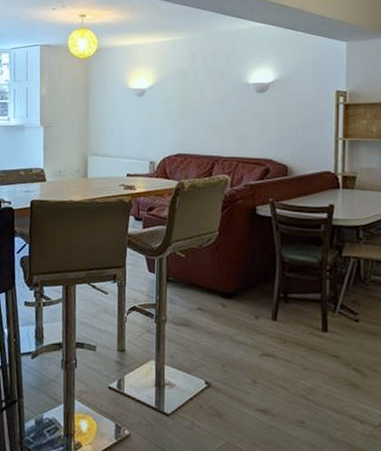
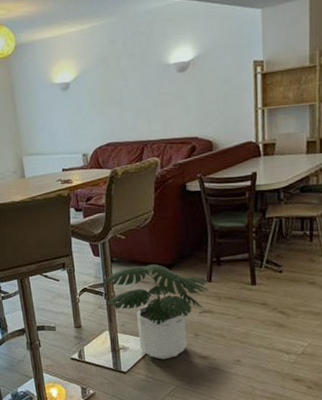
potted plant: none [155,290,273,406] -> present [103,264,209,360]

